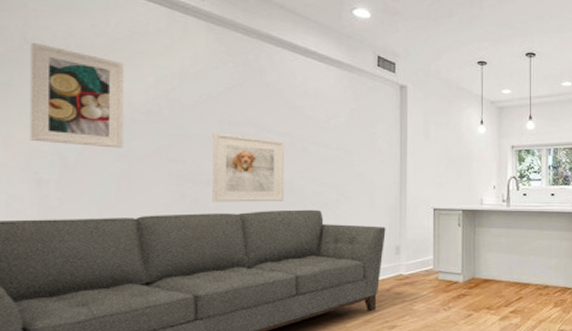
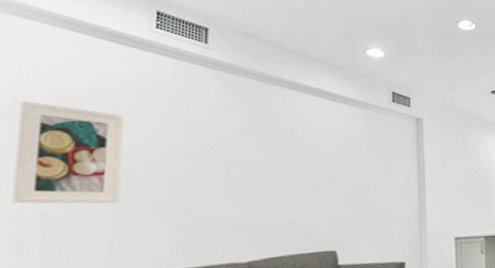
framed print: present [212,132,284,202] -> none [217,178,296,252]

